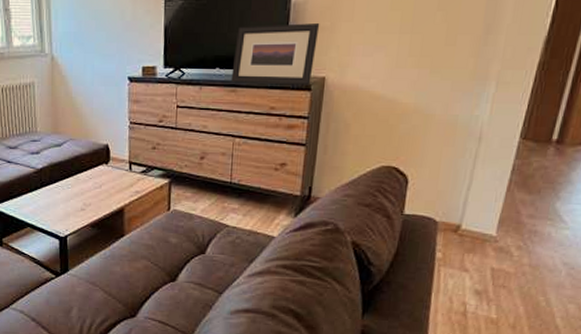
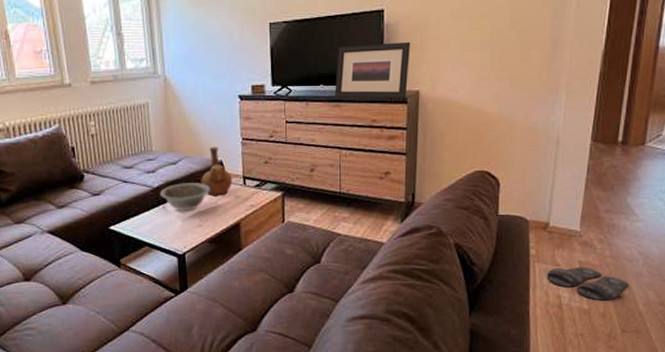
decorative bowl: none [43,166,96,196] -> present [159,183,211,213]
vase: none [85,129,118,181] -> present [201,146,233,196]
slippers: none [453,273,547,312] -> present [547,267,629,301]

